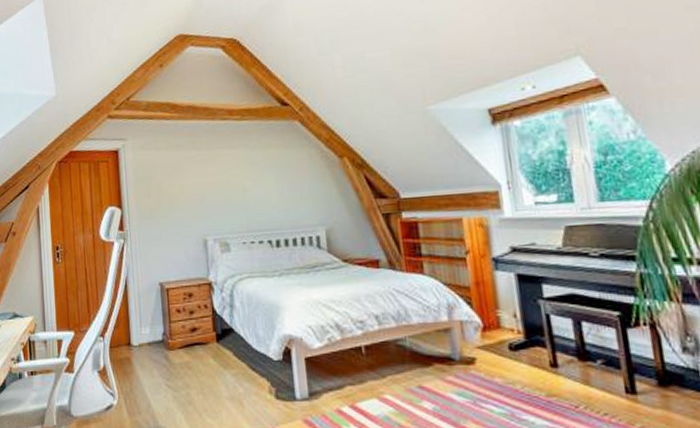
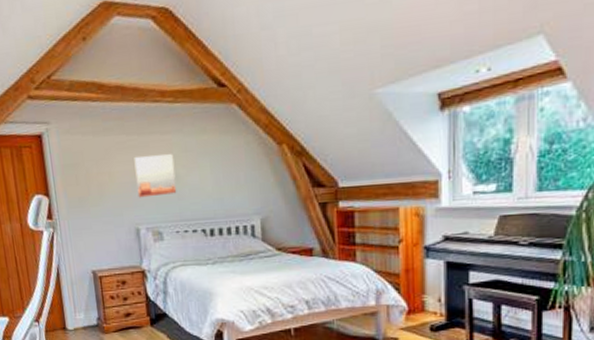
wall art: none [203,167,244,209] -> present [134,154,177,198]

